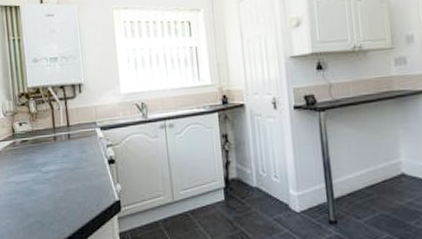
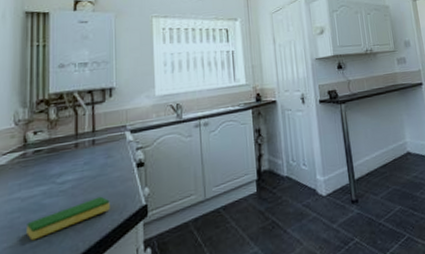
dish sponge: none [22,188,88,220] -> present [26,196,110,241]

